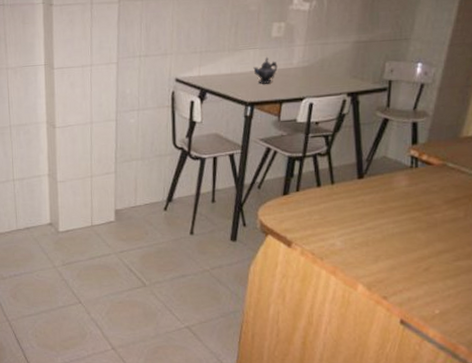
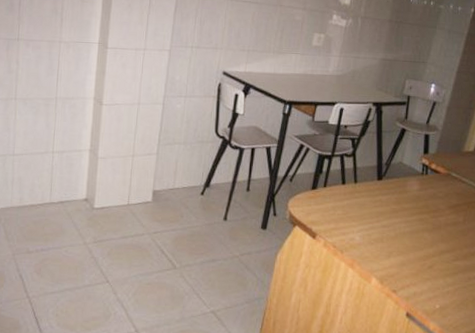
teapot: present [253,56,278,84] -> none [294,62,315,87]

